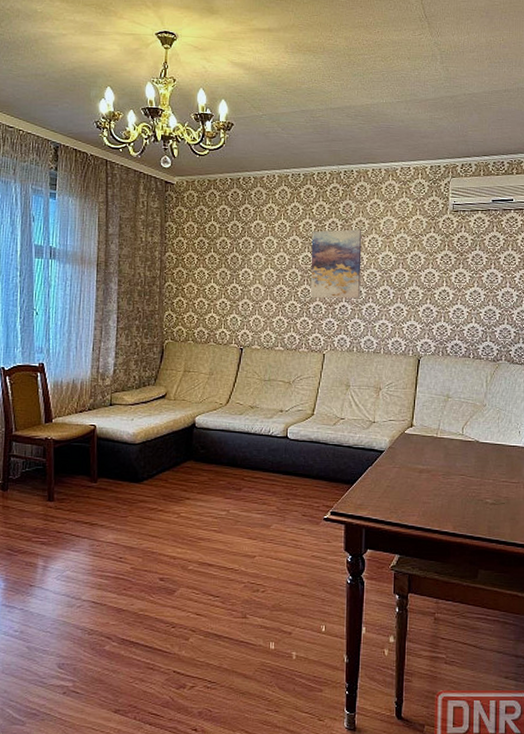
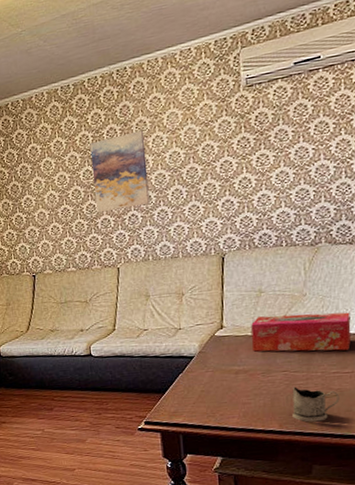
tissue box: none [437,420,520,461] -> present [251,312,352,352]
tea glass holder: none [465,491,506,527] -> present [292,386,340,422]

